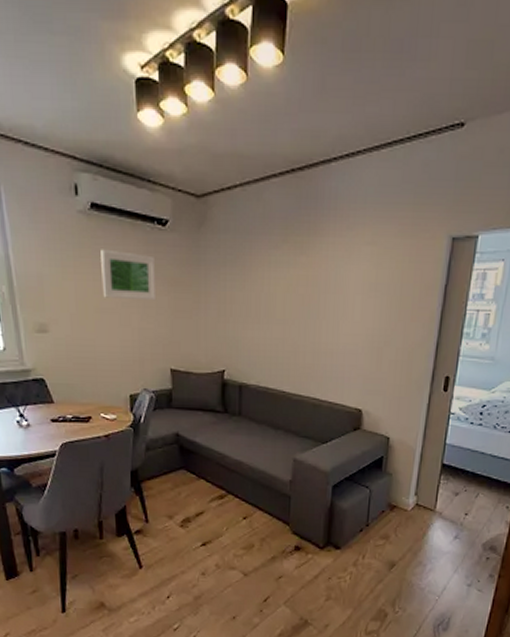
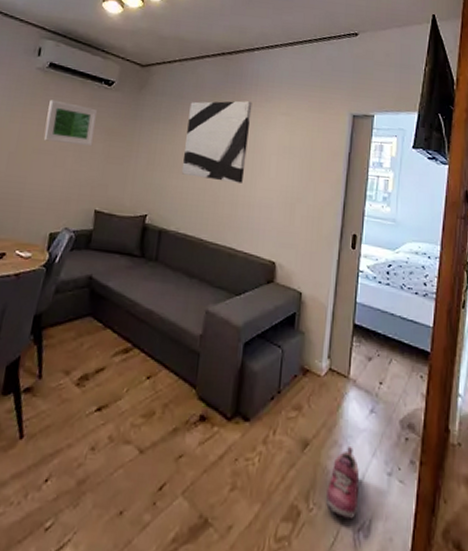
wall art: none [256,231,331,329] -> present [181,100,253,183]
shoe: none [409,565,441,618] -> present [325,445,359,520]

